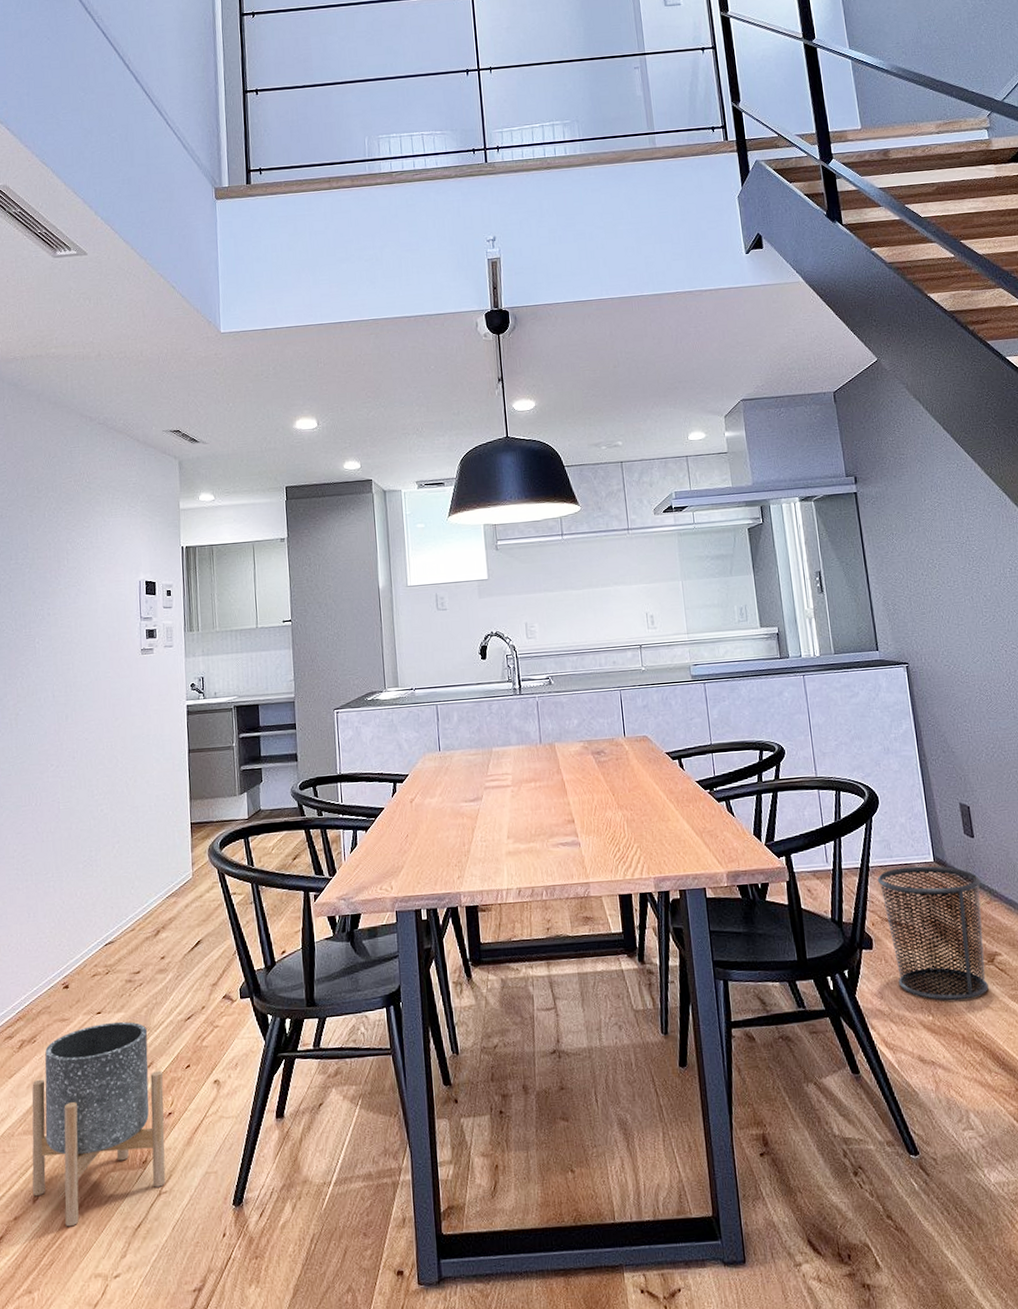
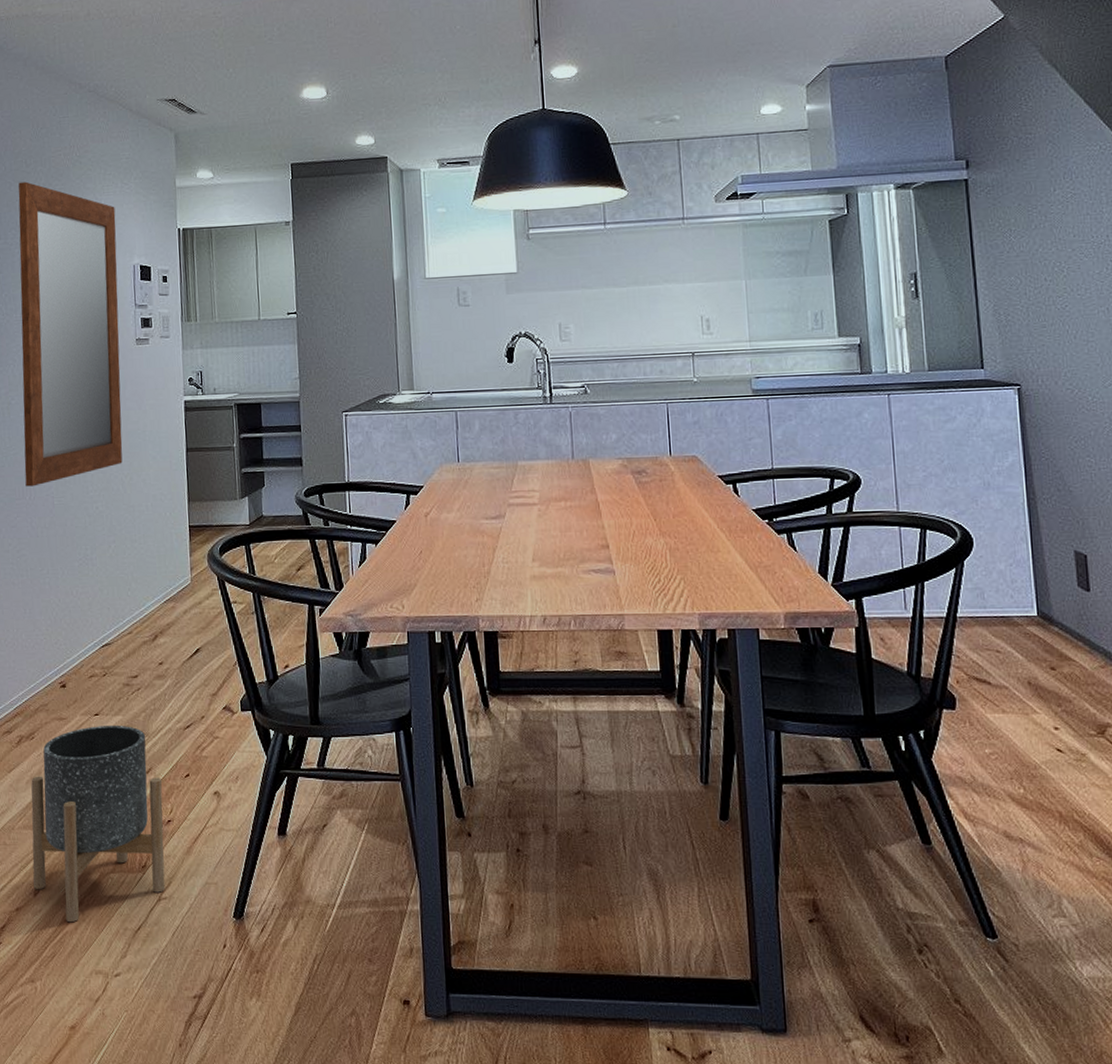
mirror: none [29,506,127,794] -> present [18,181,123,487]
trash can: present [877,866,988,1001] -> none [965,620,1096,774]

